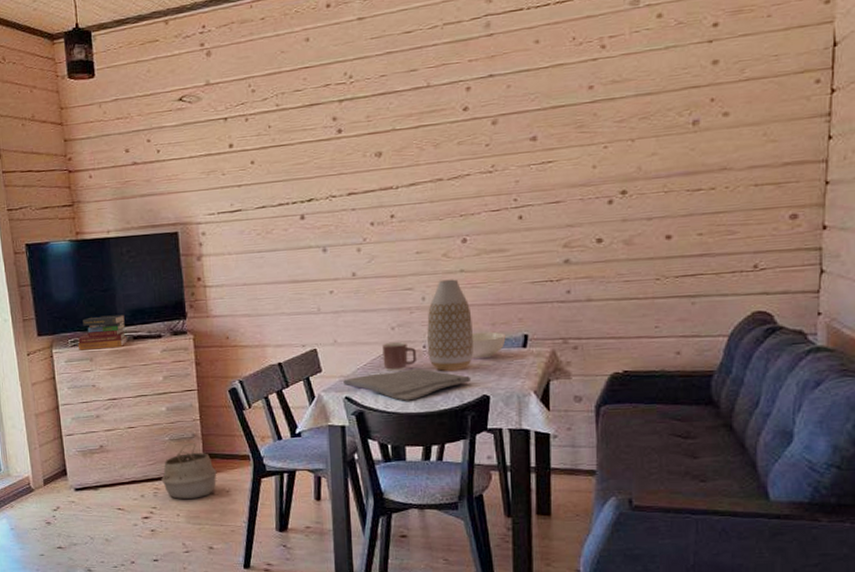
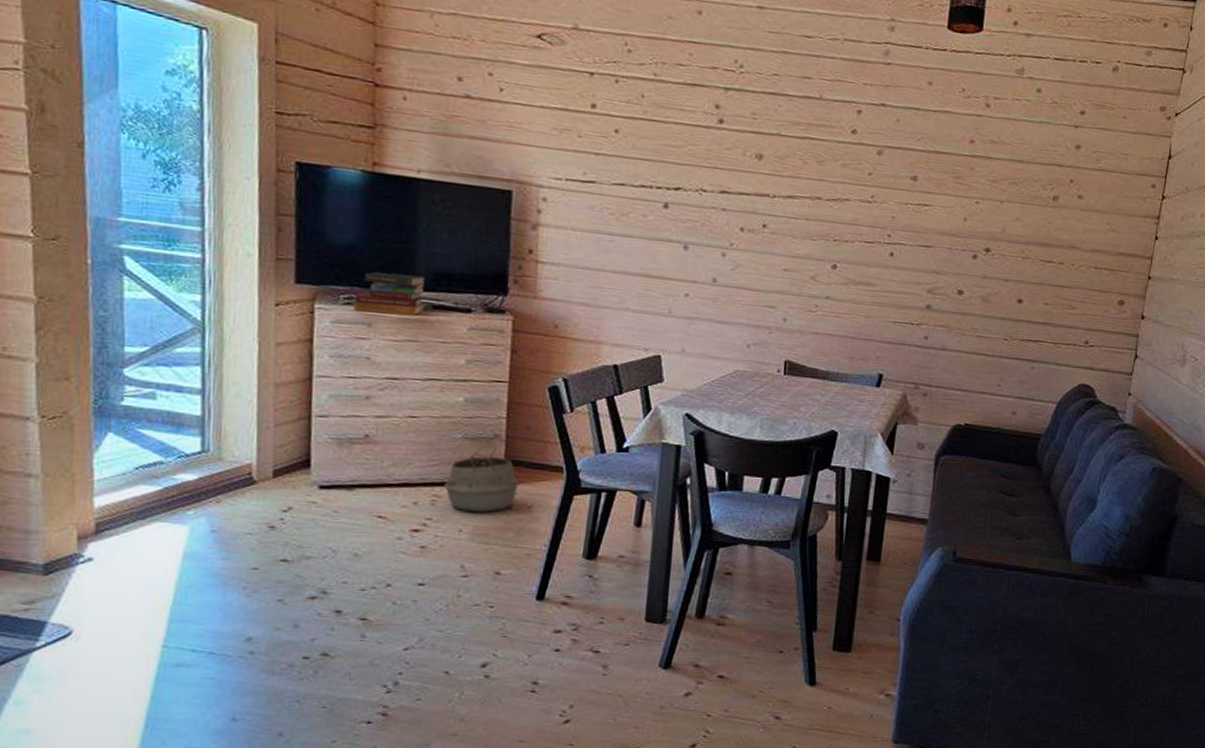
newspaper: present [343,368,472,401] -> none [686,392,822,427]
mug: present [382,342,417,371] -> none [732,361,770,393]
vase: present [427,279,474,371] -> none [781,303,832,401]
bowl: present [471,331,507,358] -> none [826,364,863,392]

